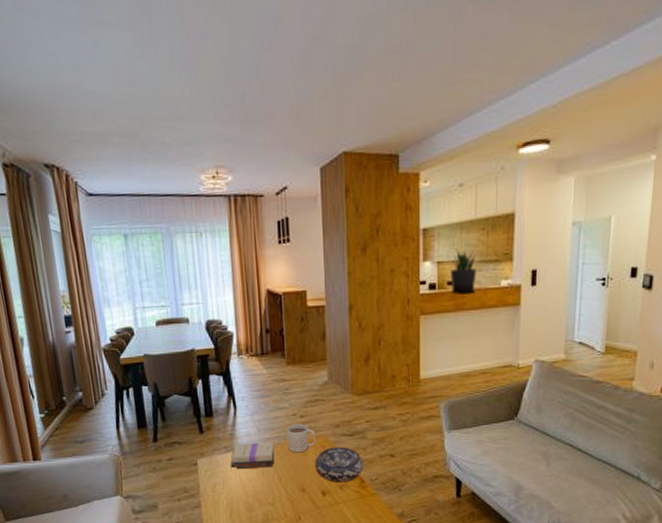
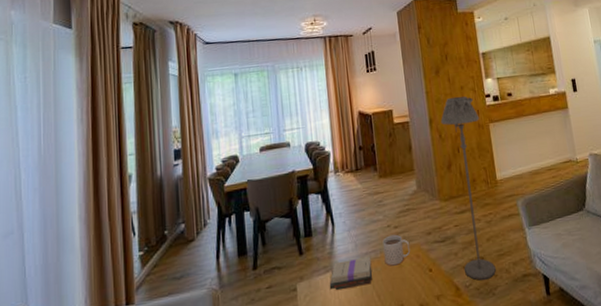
decorative bowl: present [315,447,364,483] -> none [411,254,458,294]
floor lamp: none [362,280,409,476] -> present [440,96,496,281]
planter: present [450,248,477,295] -> none [508,66,531,104]

